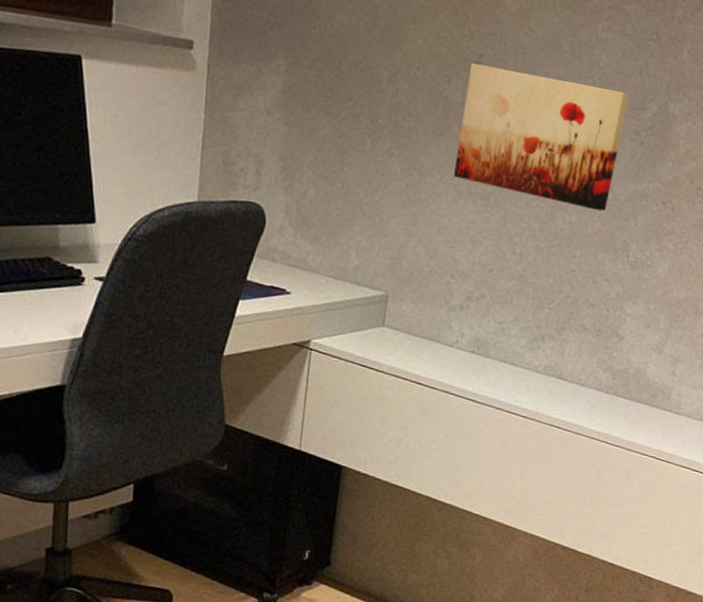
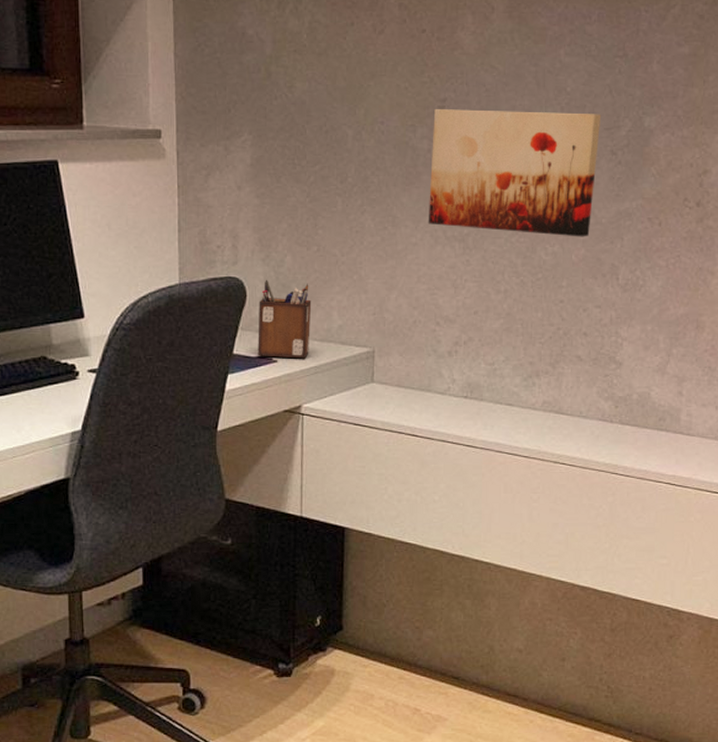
desk organizer: none [271,209,331,294] -> present [258,279,312,359]

